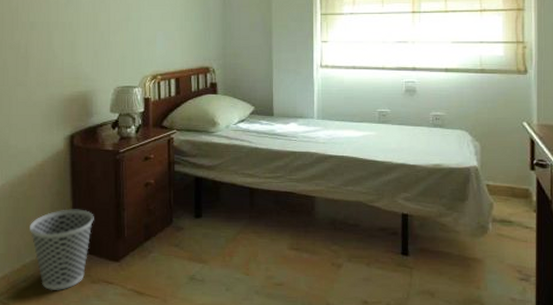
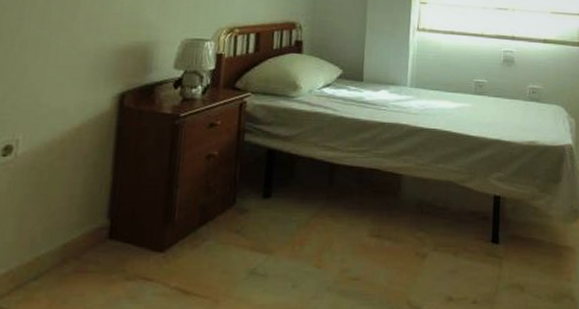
wastebasket: present [29,209,94,290] -> none [50,185,139,290]

